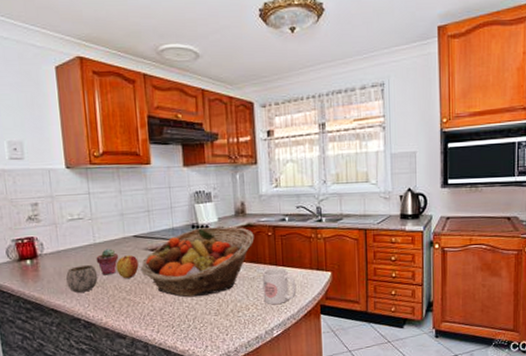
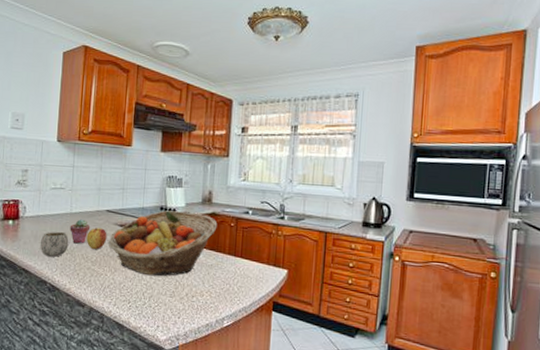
mug: present [262,268,297,305] -> none [218,258,252,295]

